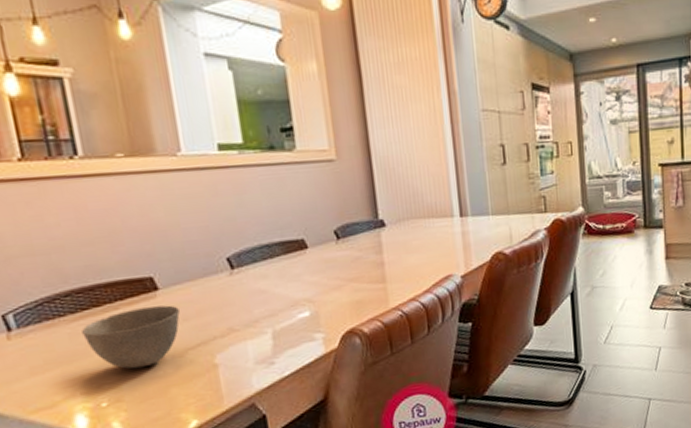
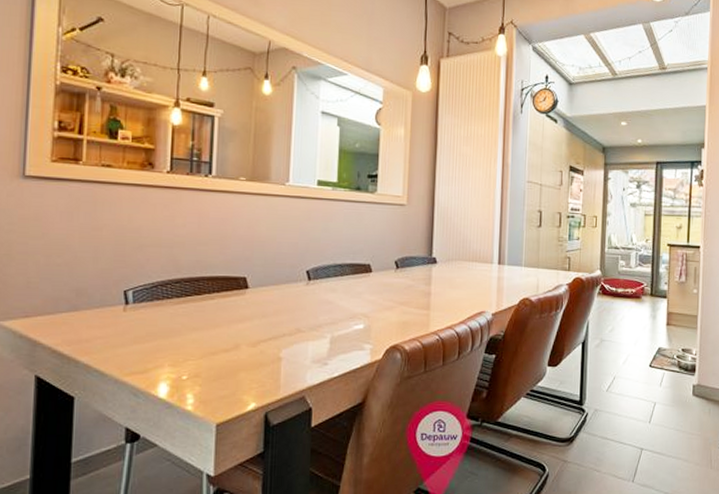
bowl: present [82,305,180,369] -> none [182,301,261,351]

